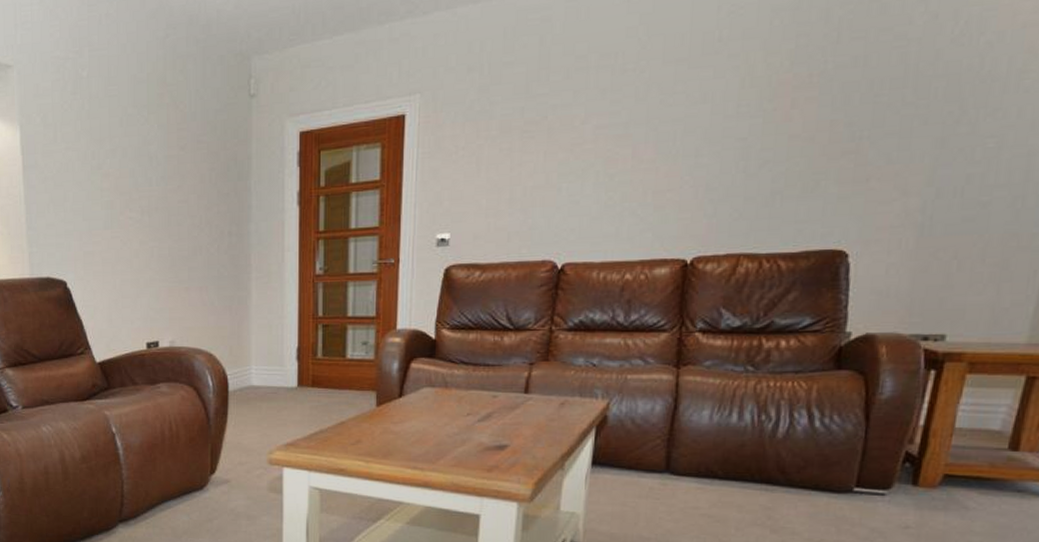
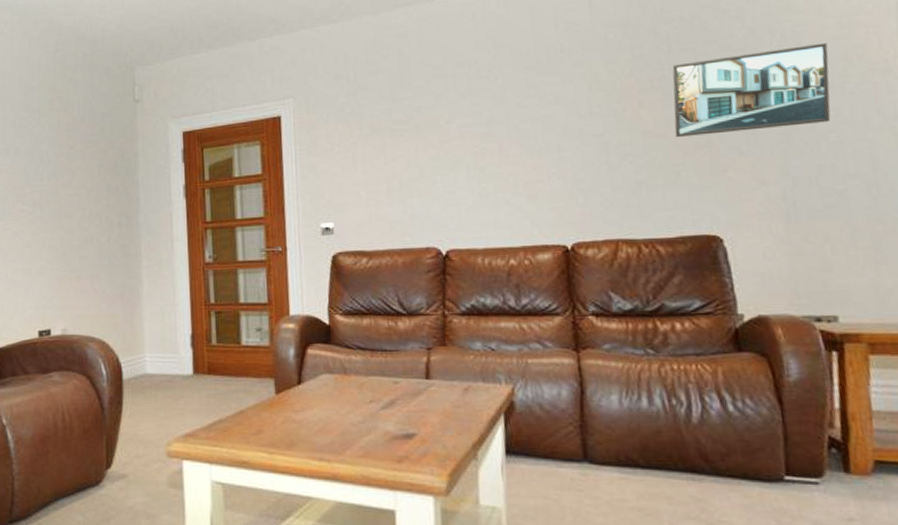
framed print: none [823,31,1015,143] -> present [672,42,831,138]

